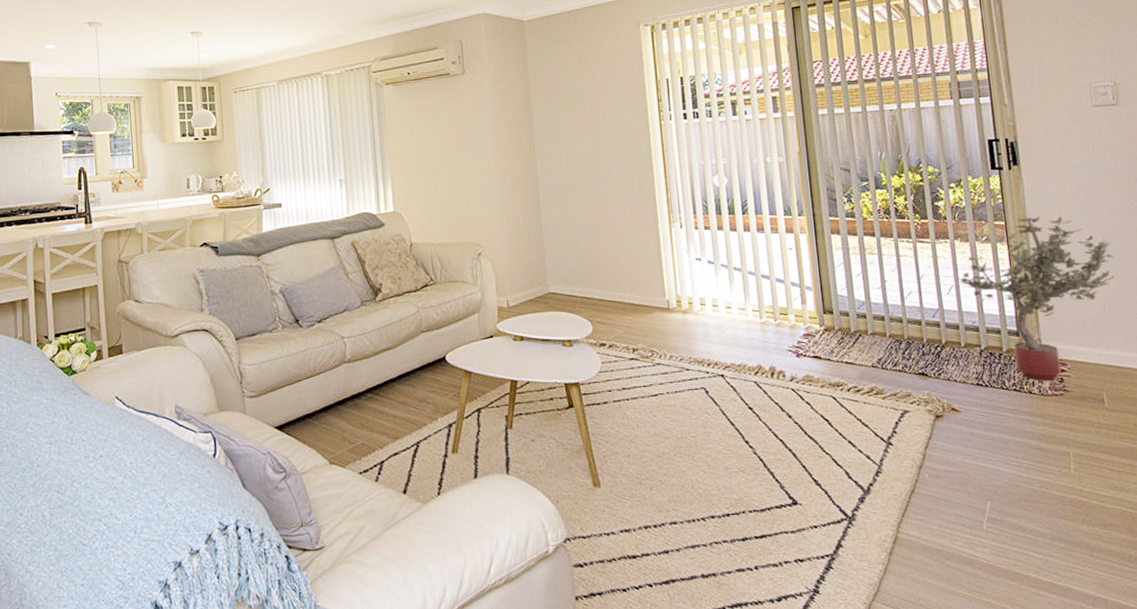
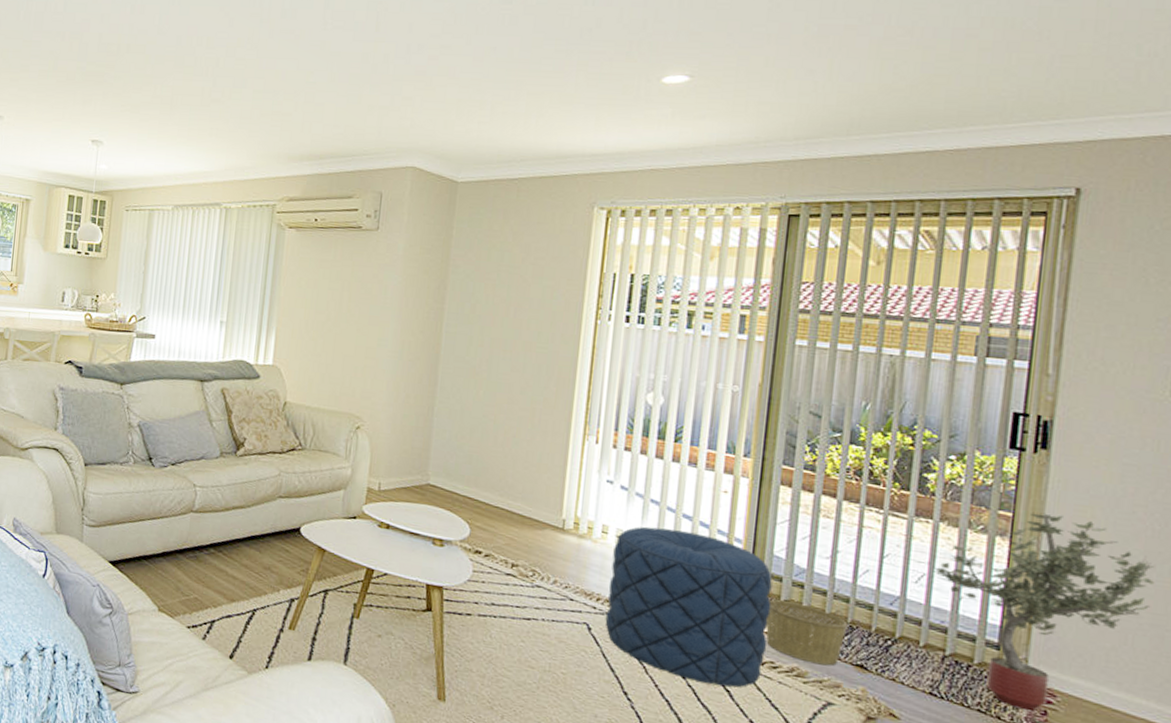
pouf: none [712,289,849,418] -> present [605,526,772,688]
basket: none [842,329,906,381] -> present [765,599,848,666]

